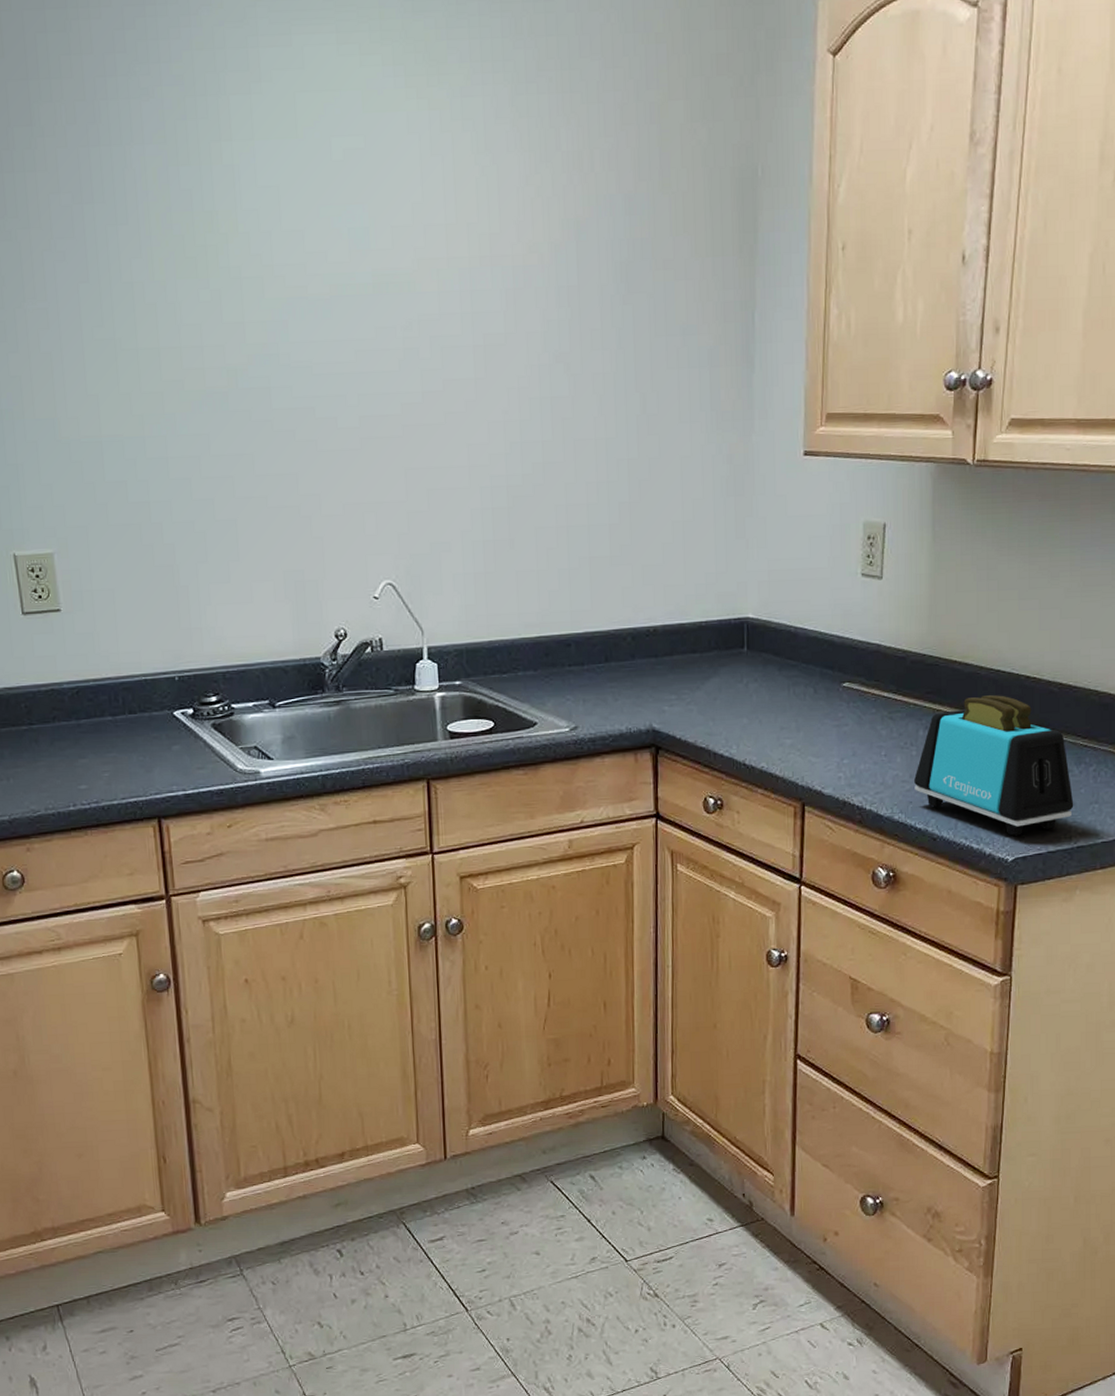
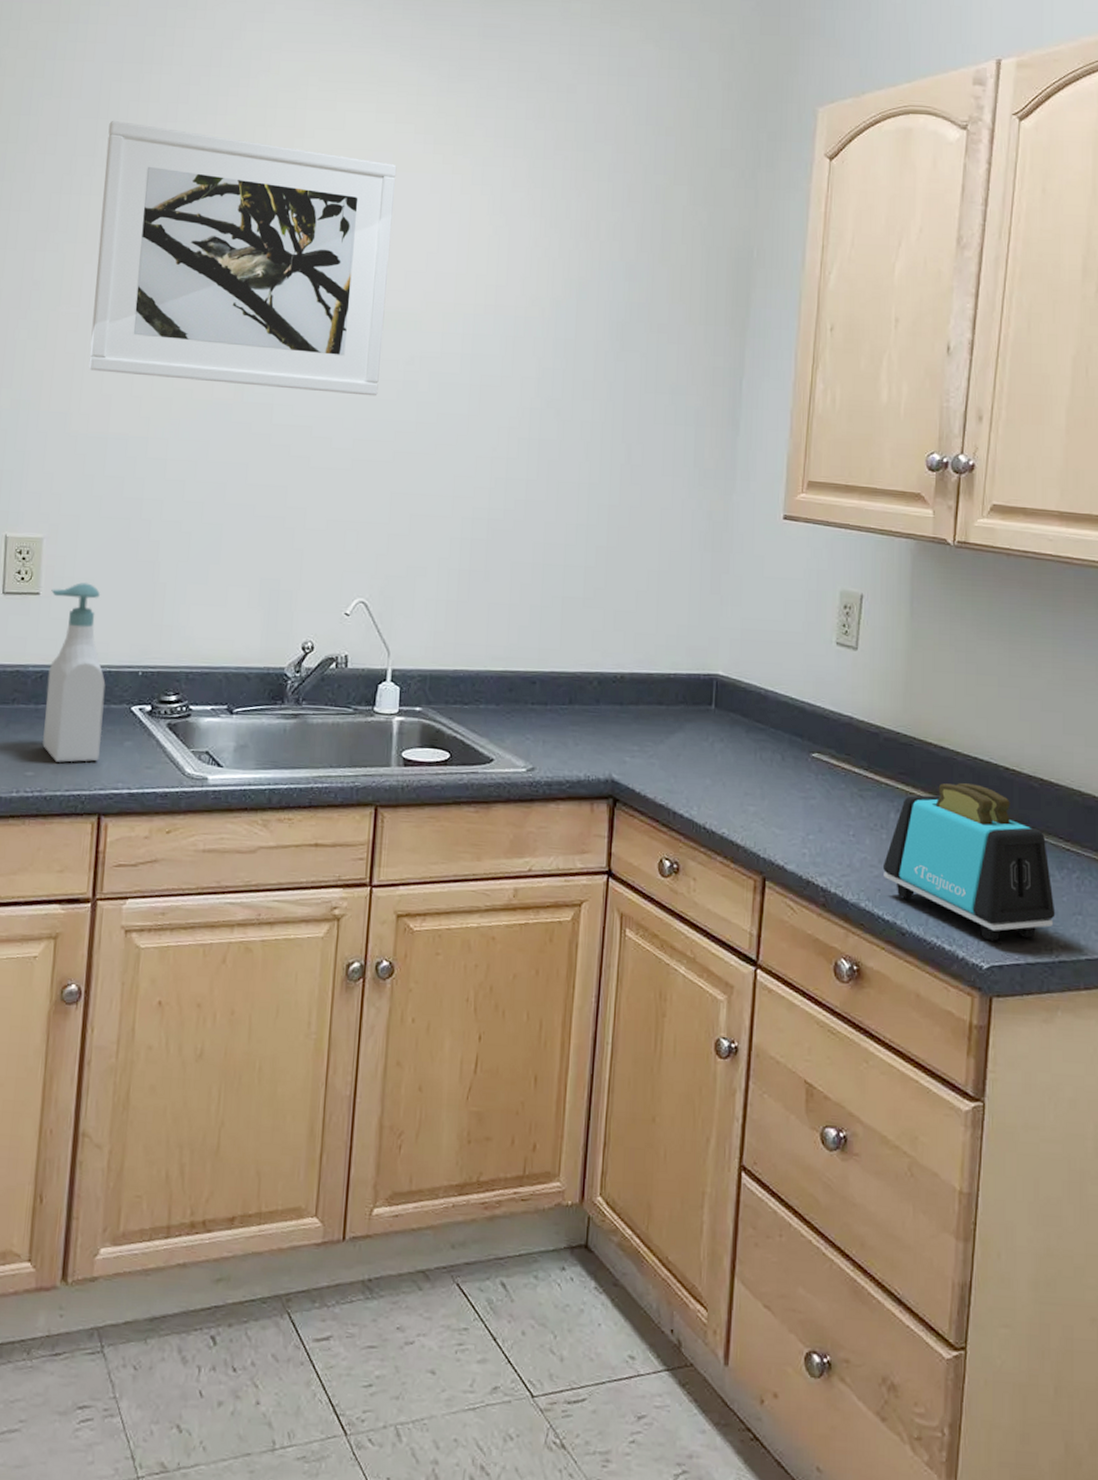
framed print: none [42,80,378,371] -> present [88,120,397,396]
soap bottle: none [72,594,150,773] -> present [42,582,106,763]

